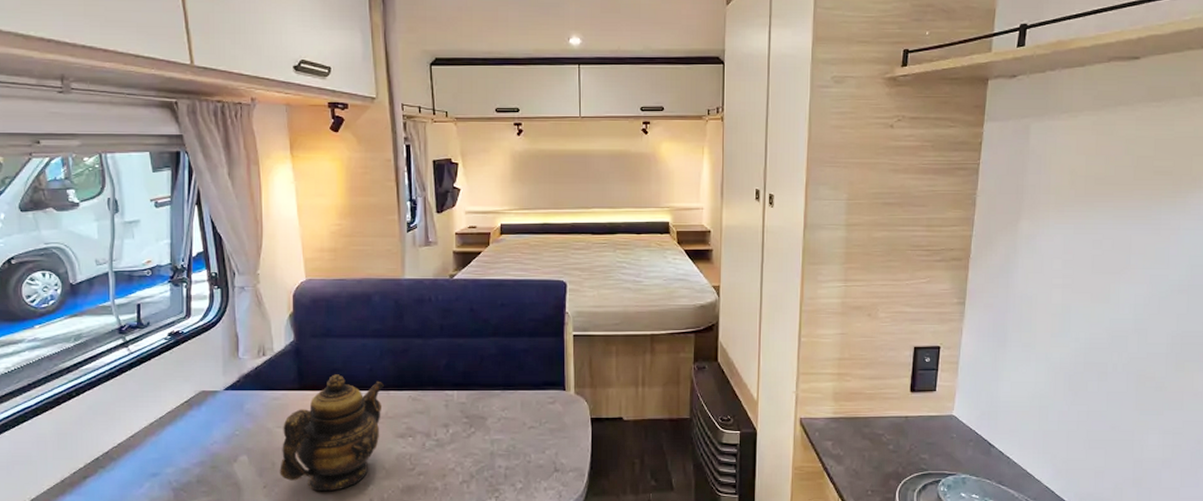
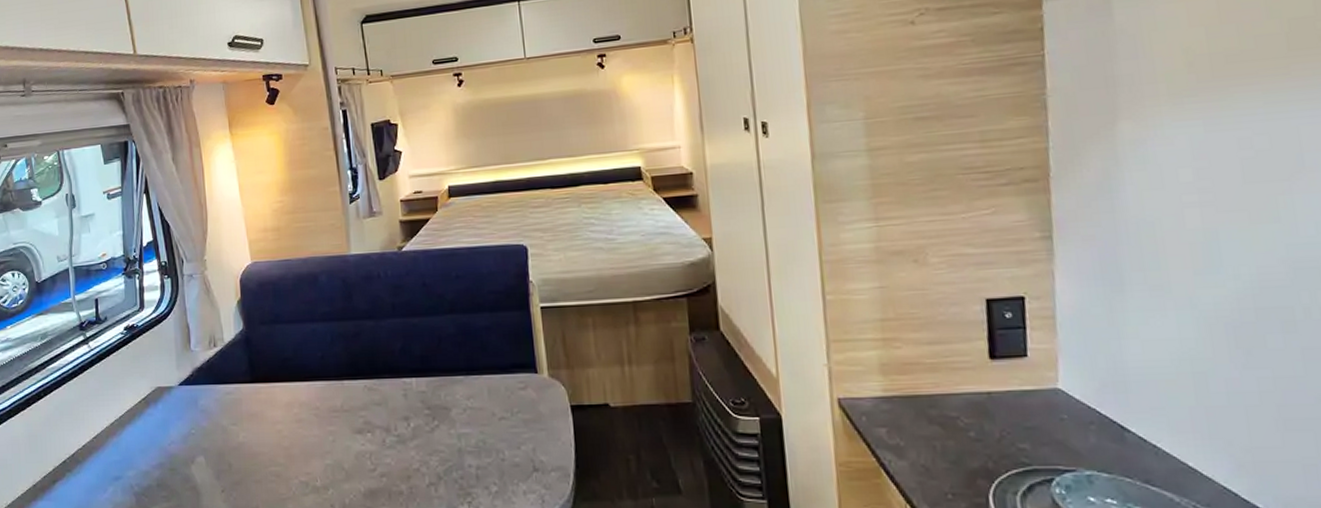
teapot: present [280,374,385,492] -> none [236,364,338,497]

